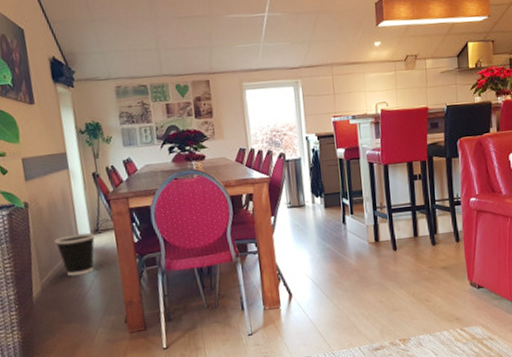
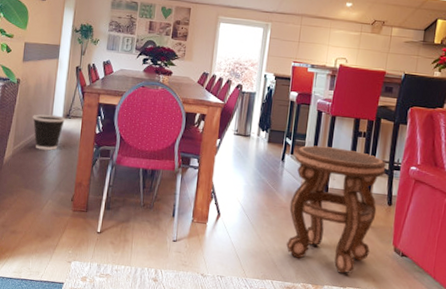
side table: none [355,195,448,321] -> present [286,145,386,274]

